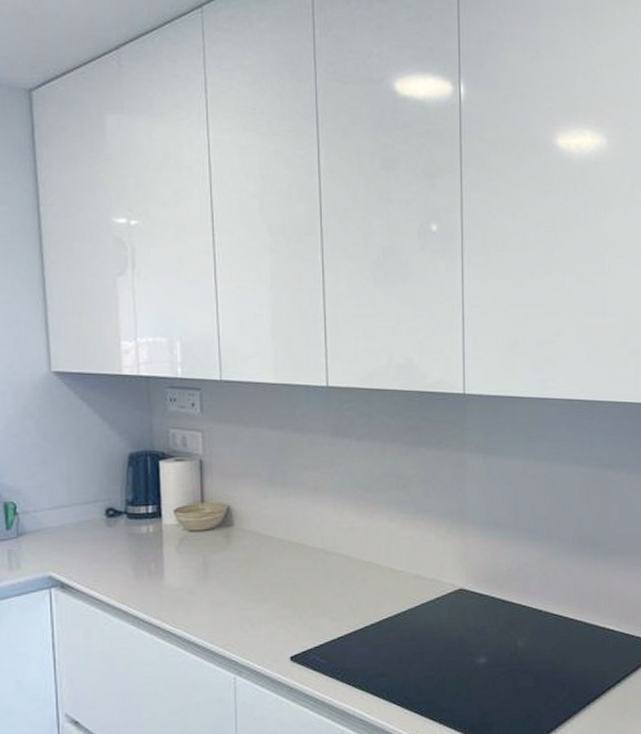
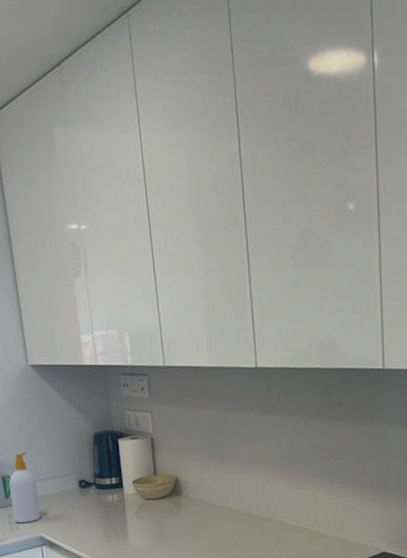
soap bottle: none [12,474,51,561] -> present [8,452,40,523]

